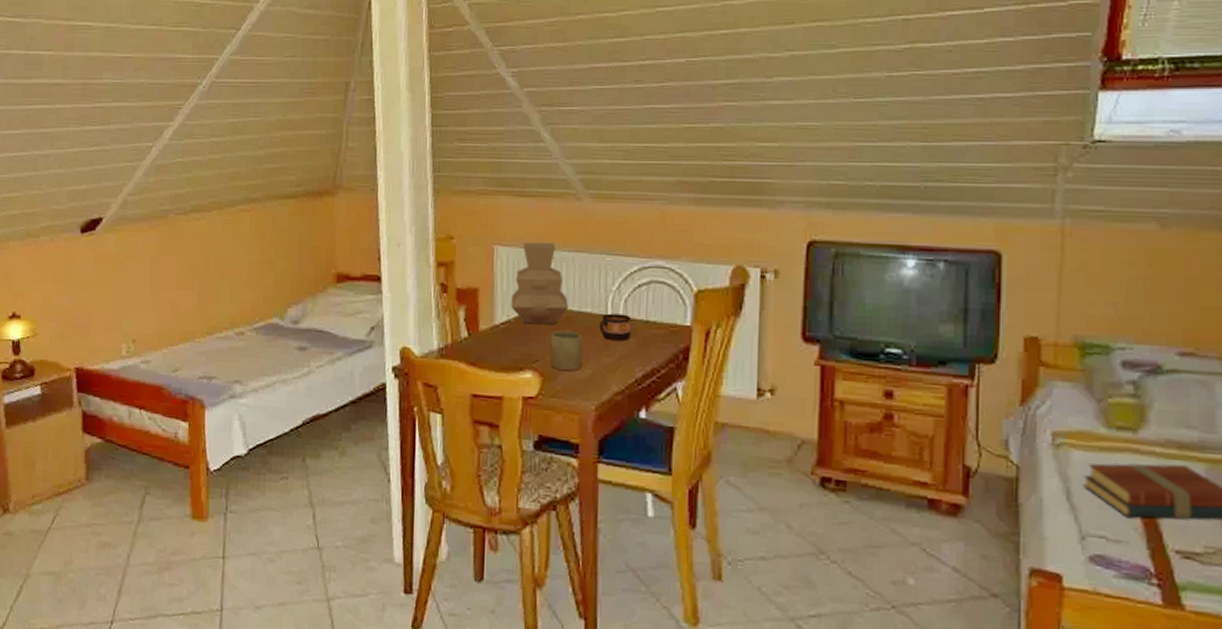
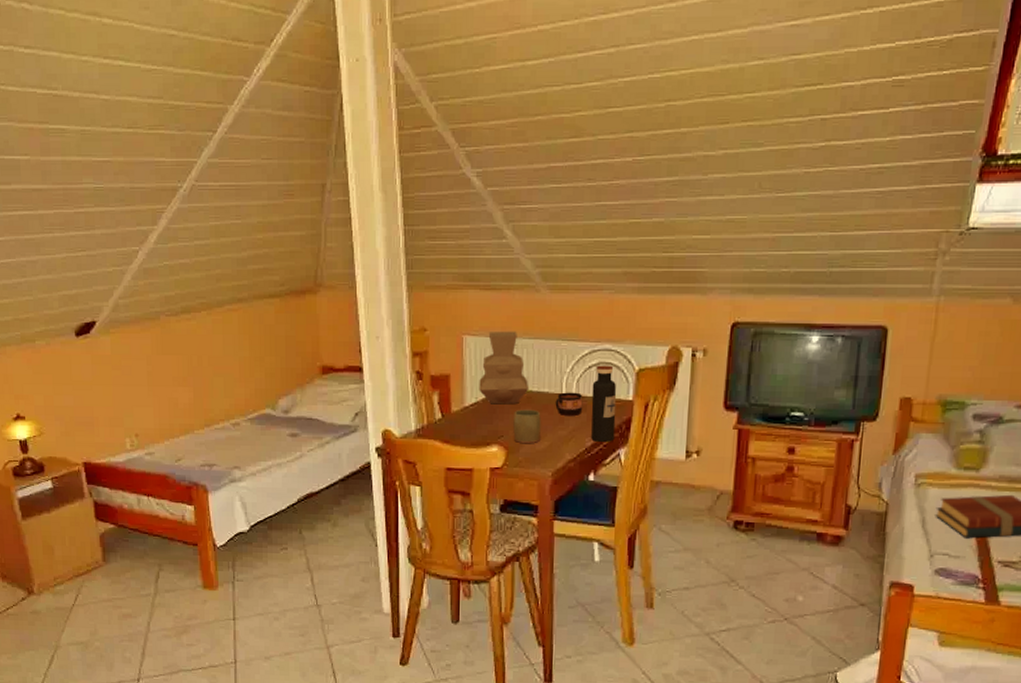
water bottle: none [641,284,672,373] -> present [591,365,617,442]

